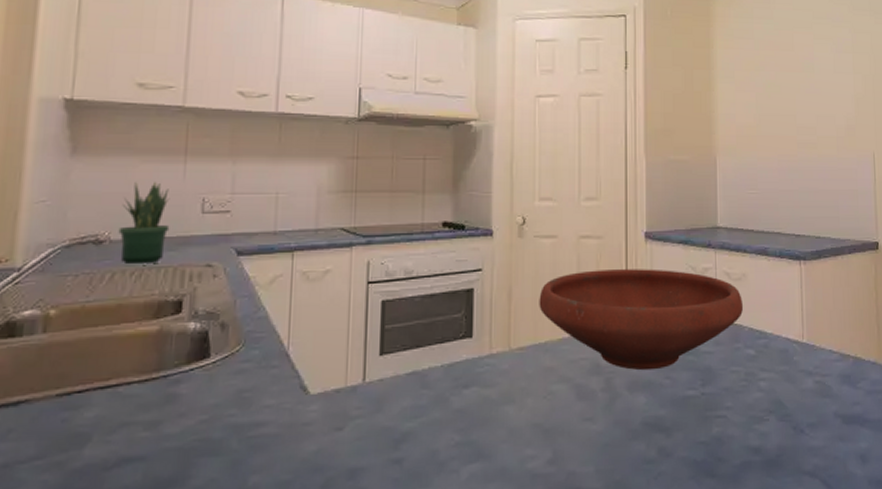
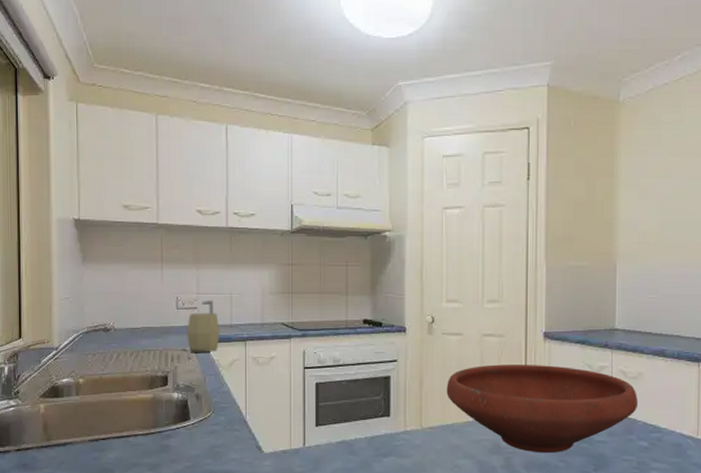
planter: present [118,182,170,265] -> none [119,284,155,348]
soap dispenser: none [213,201,260,270] -> present [187,300,220,354]

